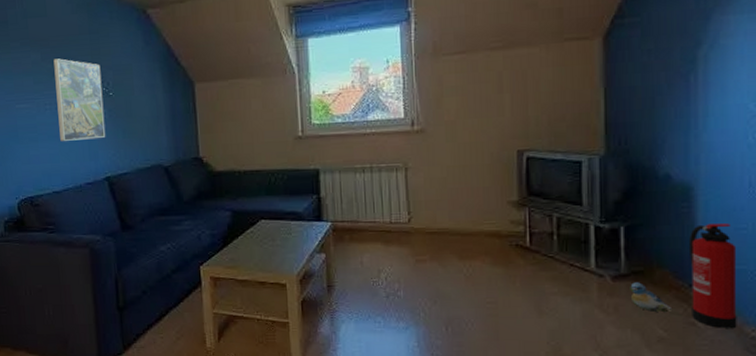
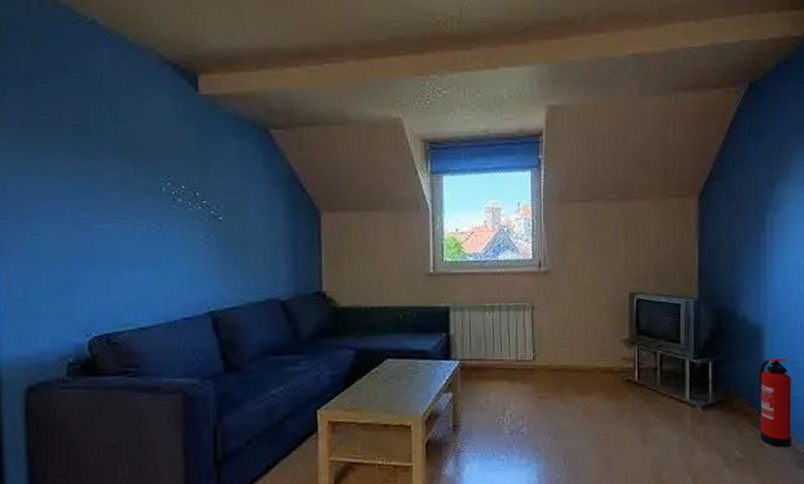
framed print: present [53,58,105,141] -> none [149,174,211,269]
plush toy: present [630,282,671,312] -> none [715,410,746,436]

